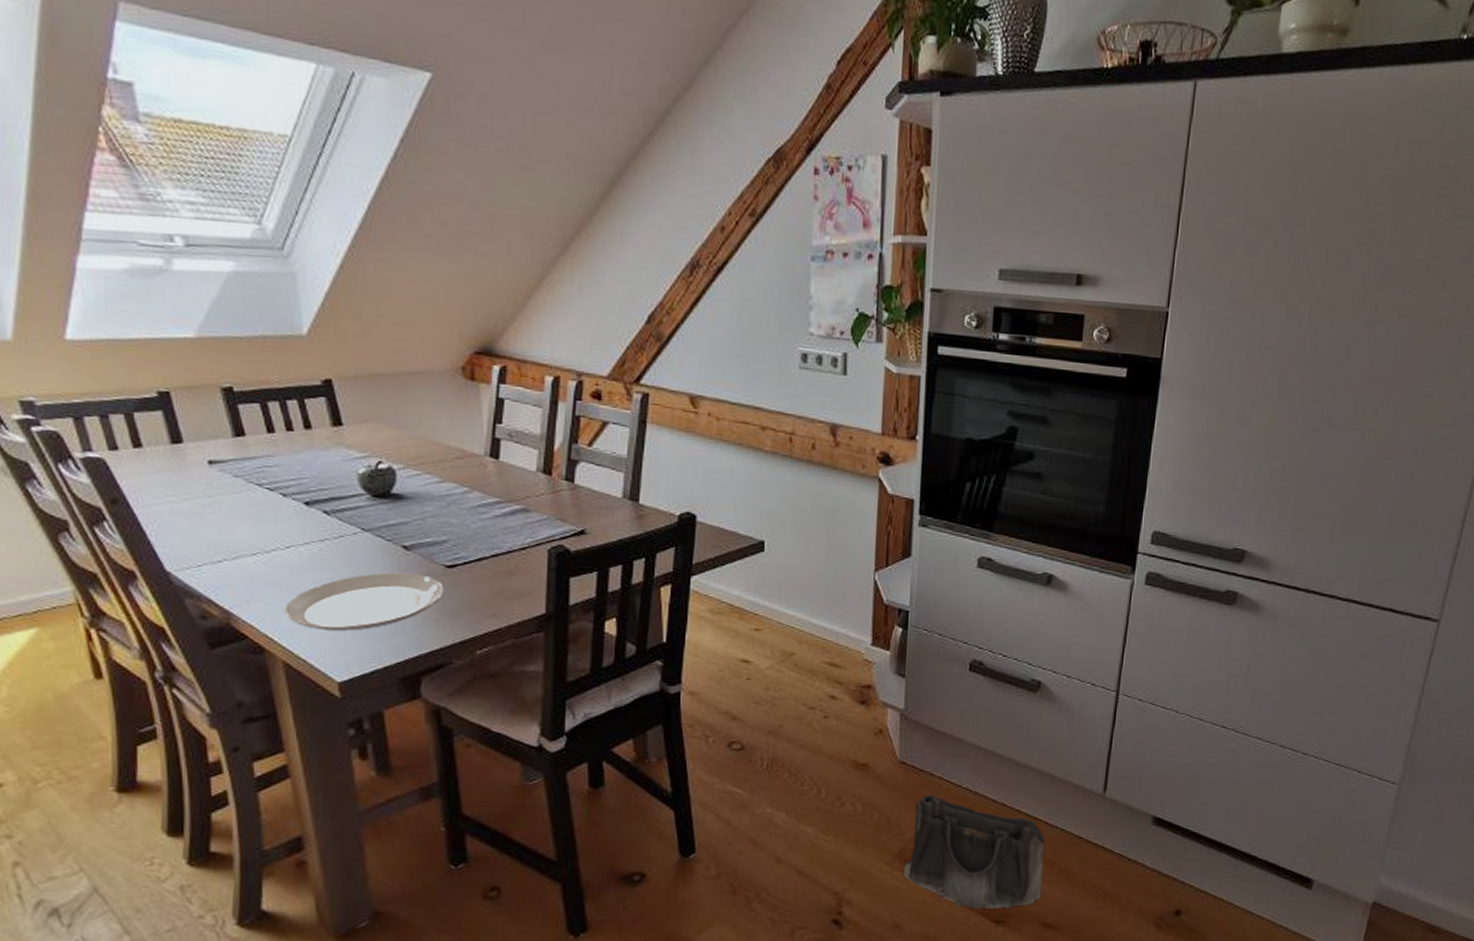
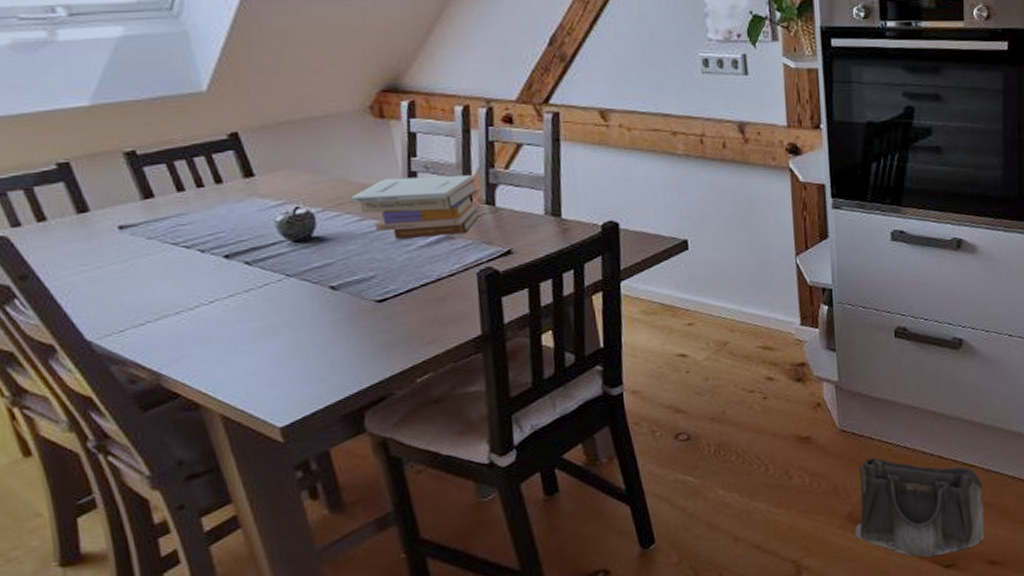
plate: present [285,572,444,631] -> none [215,312,378,379]
books: none [432,442,557,508] -> present [349,174,479,239]

